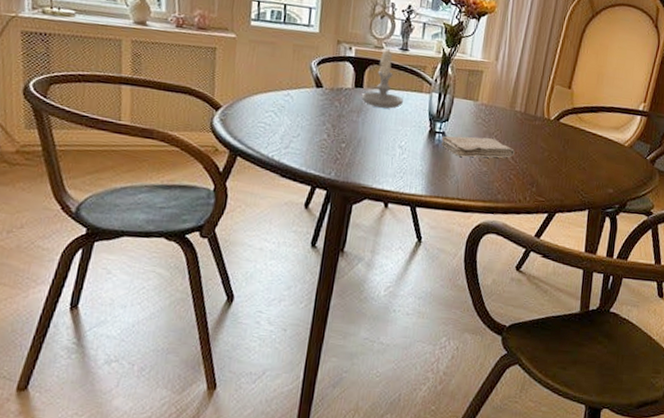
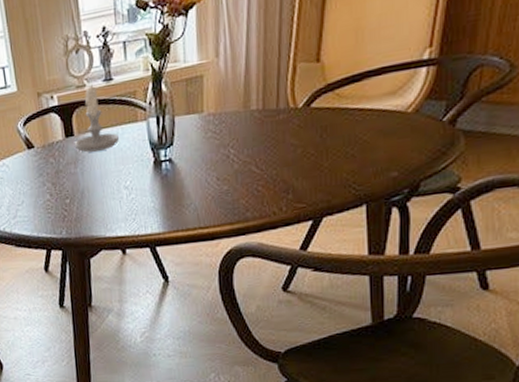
washcloth: present [441,135,514,158] -> none [169,150,258,181]

